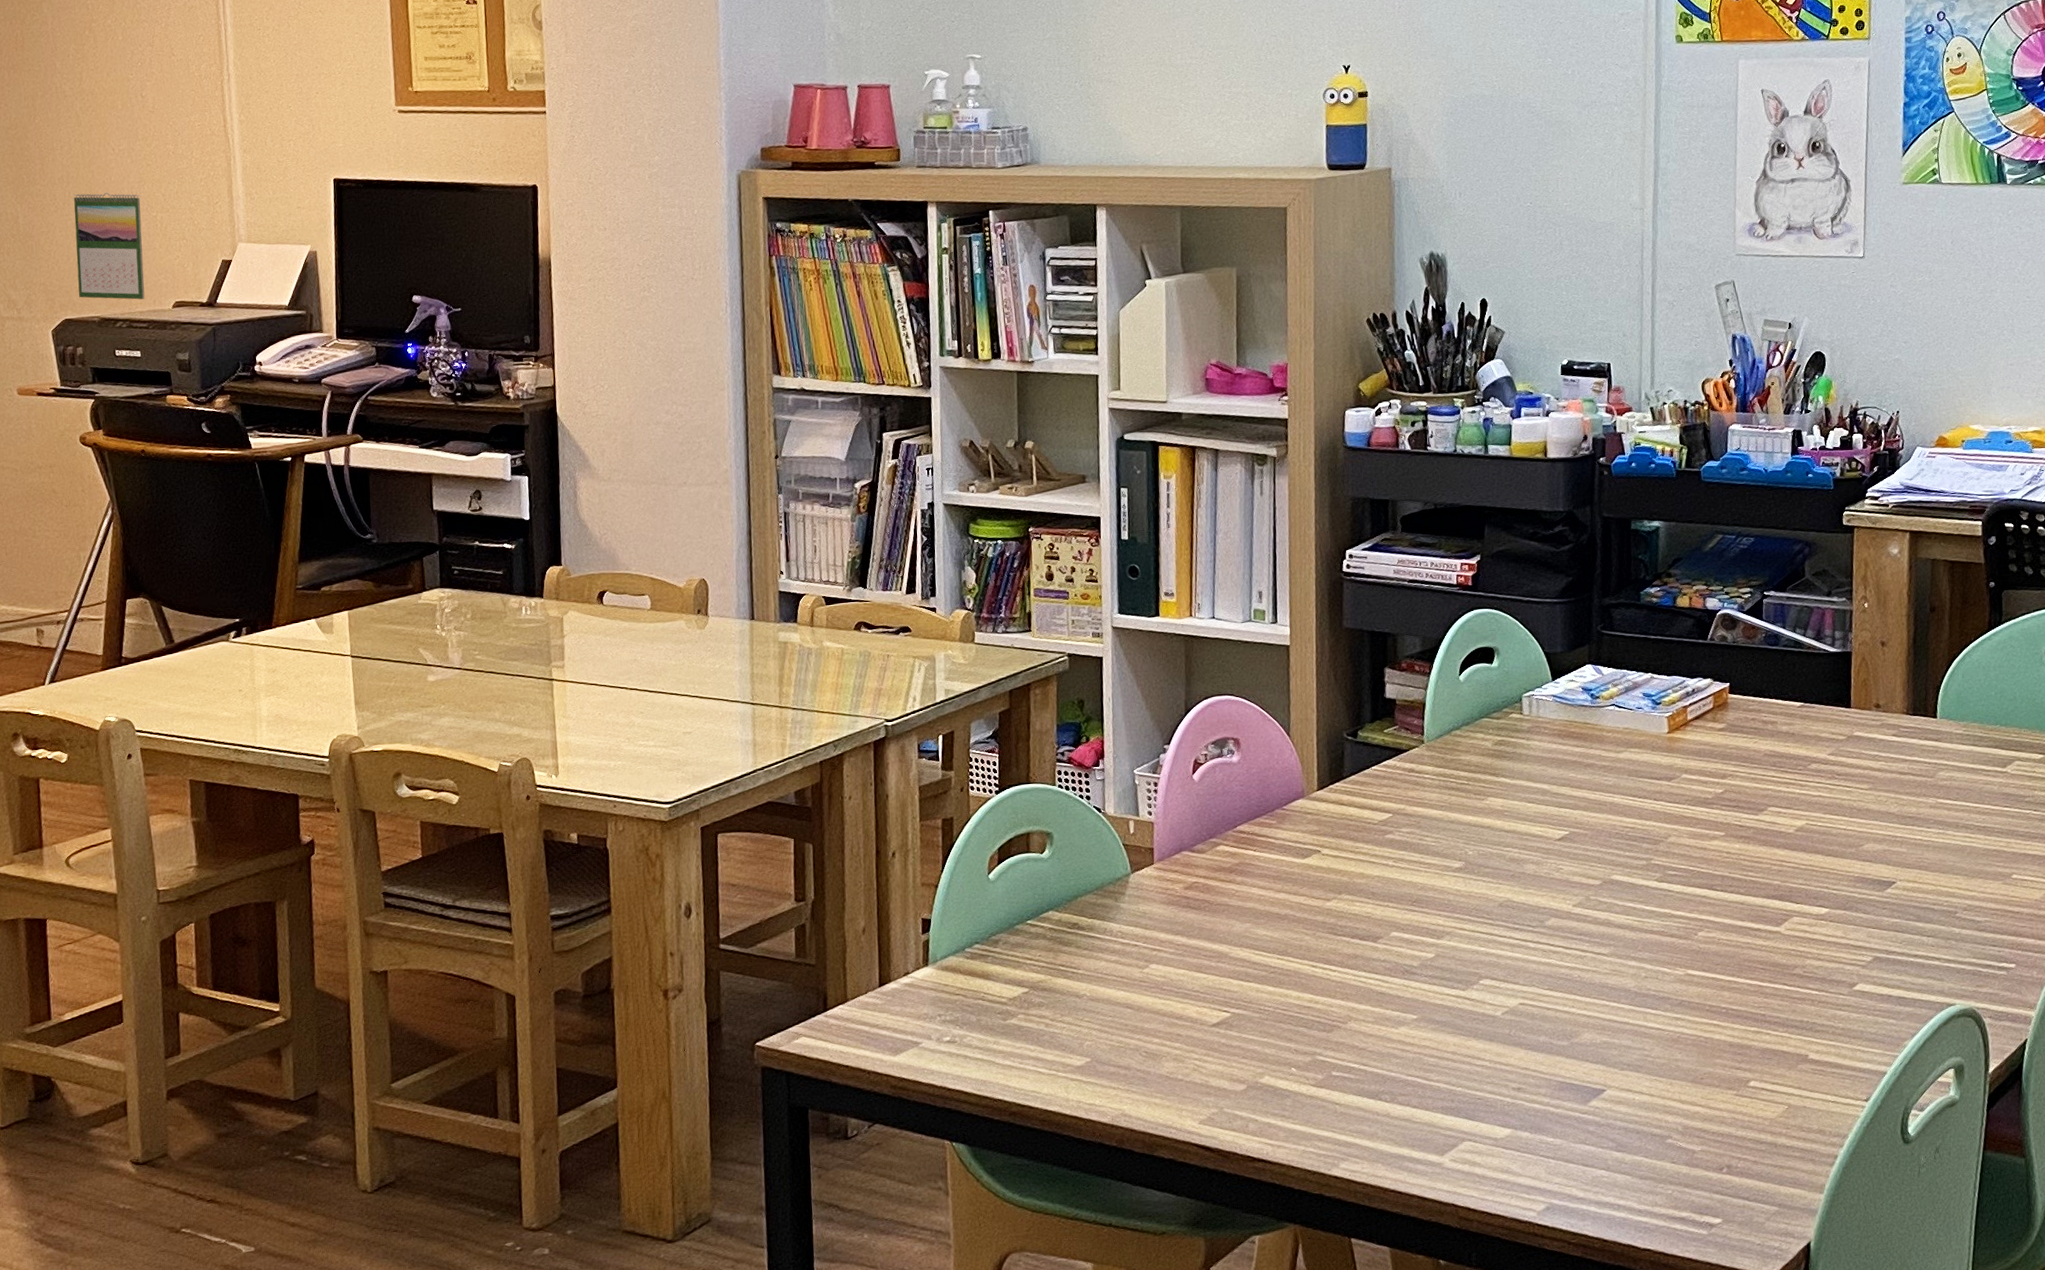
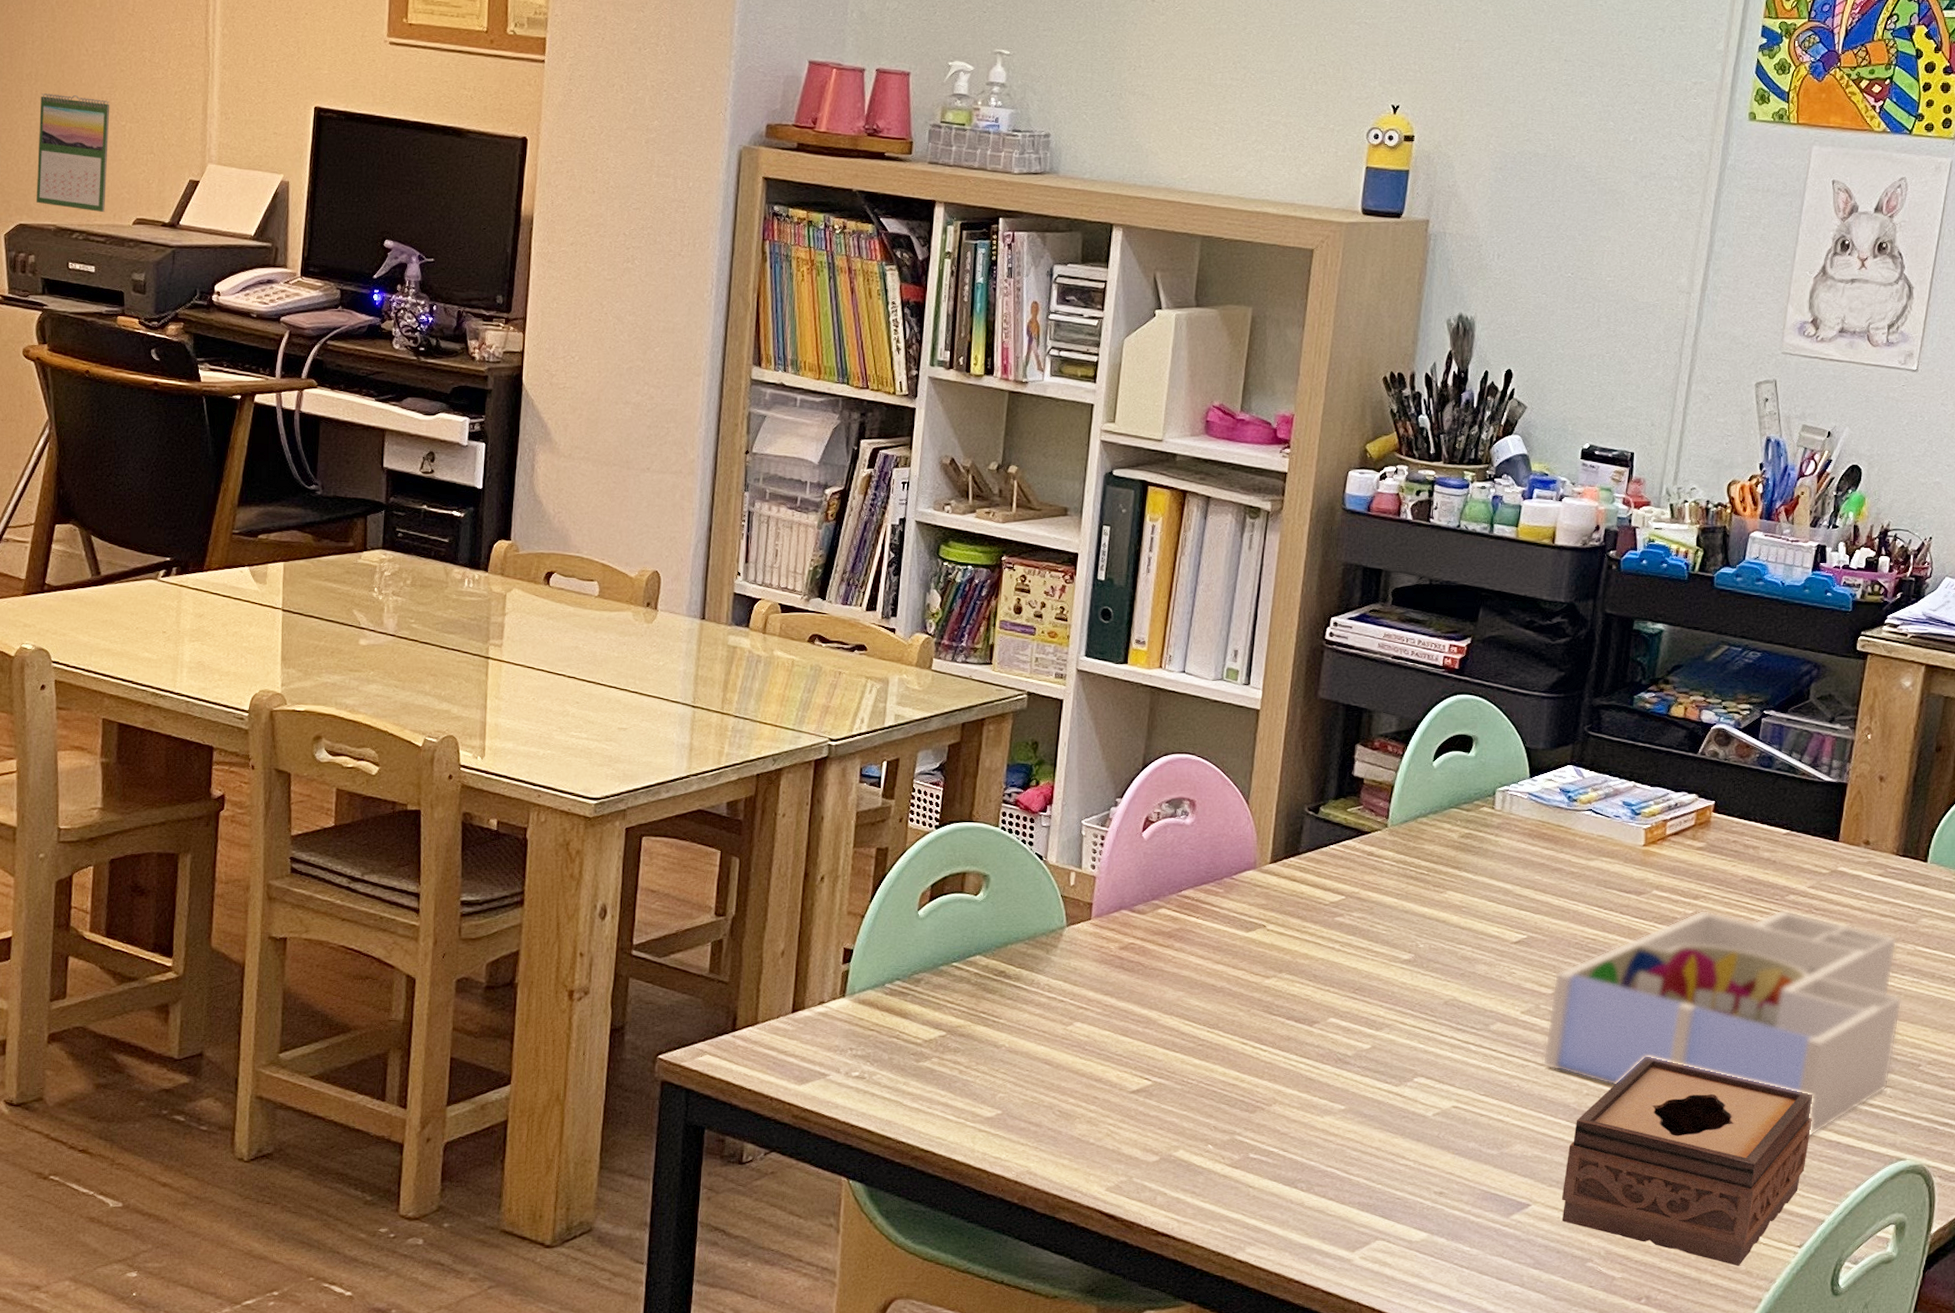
desk organizer: none [1599,778,1932,993] -> present [1542,909,1902,1136]
tissue box: none [1634,933,1862,1126] -> present [1561,1056,1813,1266]

